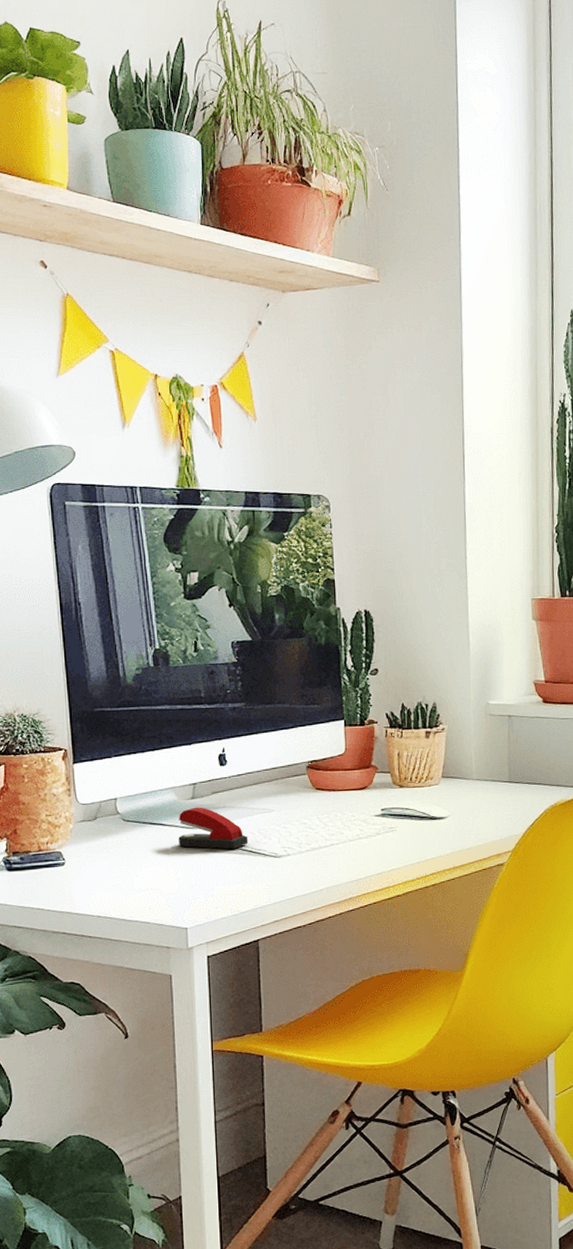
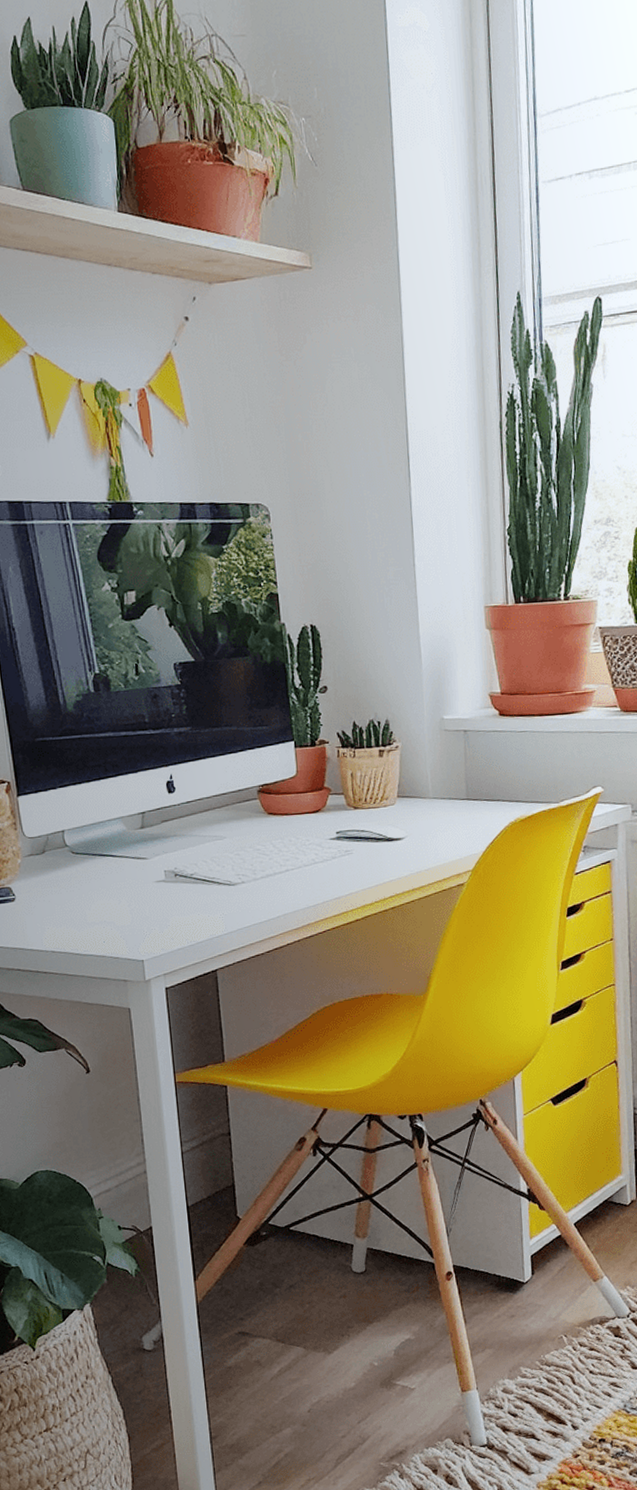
stapler: present [179,807,249,849] -> none [129,836,202,879]

